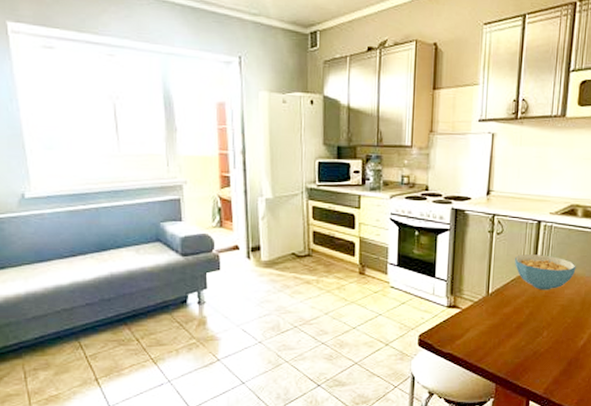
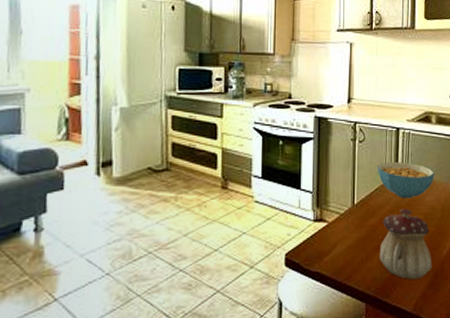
teapot: none [512,299,567,366] -> present [379,208,432,279]

